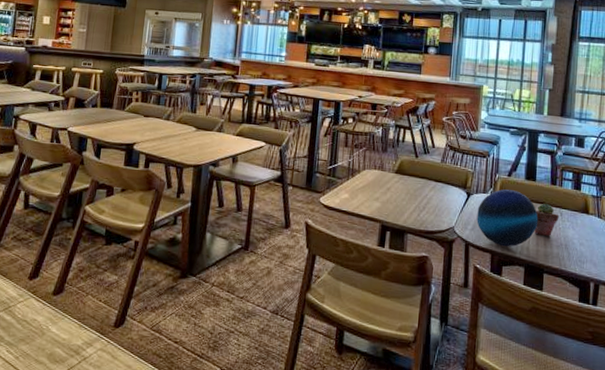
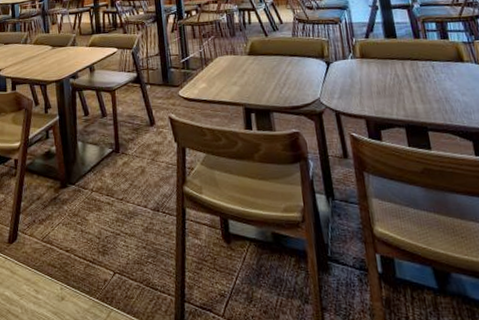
decorative orb: present [477,189,538,247] -> none [340,51,410,110]
potted succulent: present [534,203,559,236] -> none [403,58,432,93]

